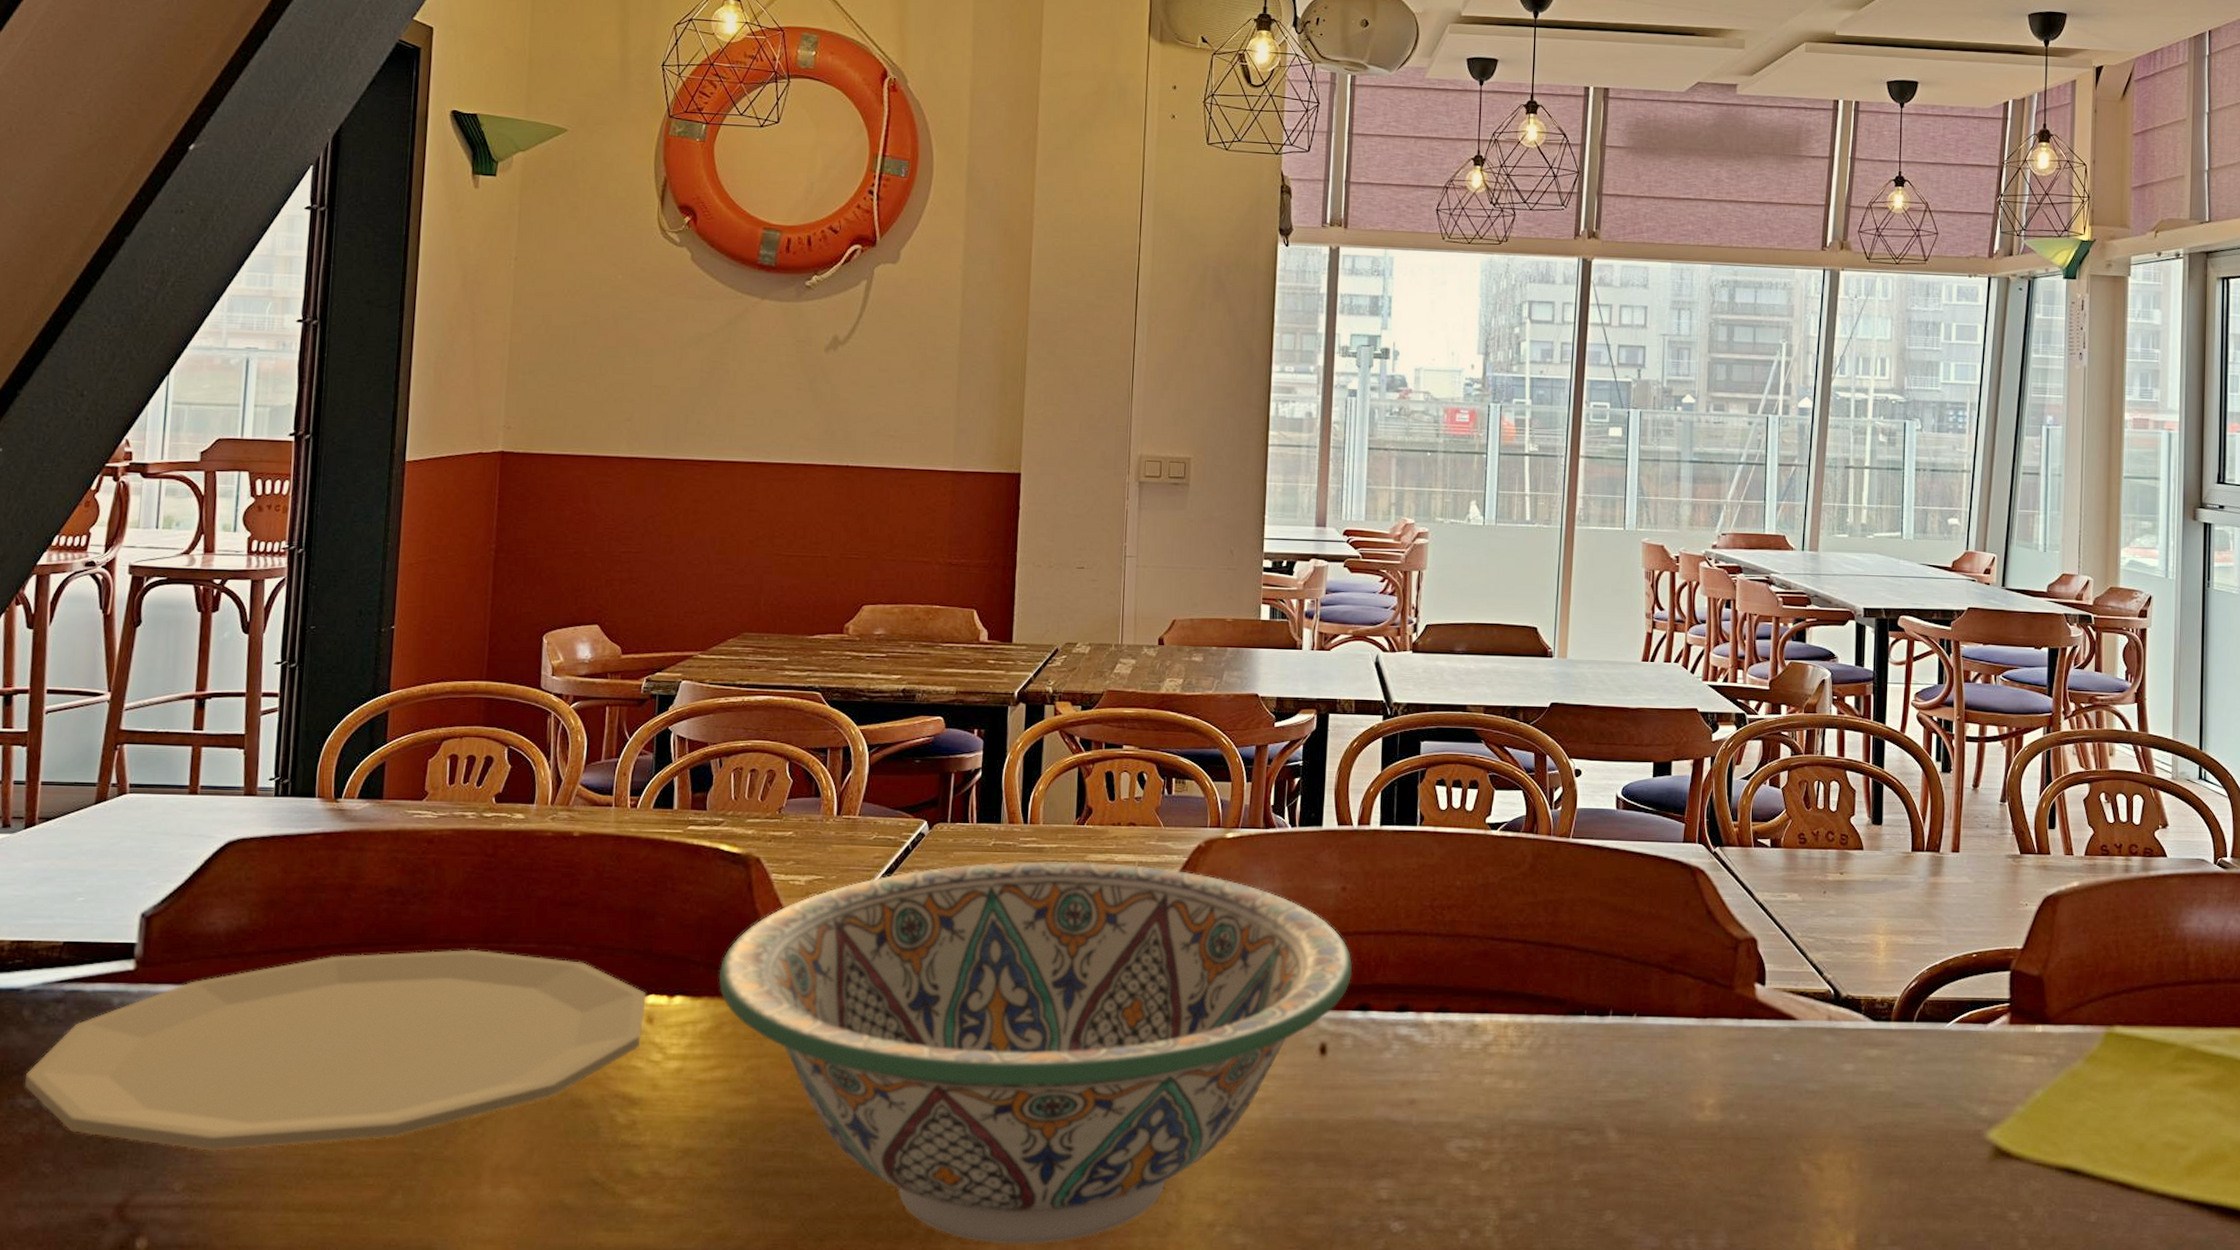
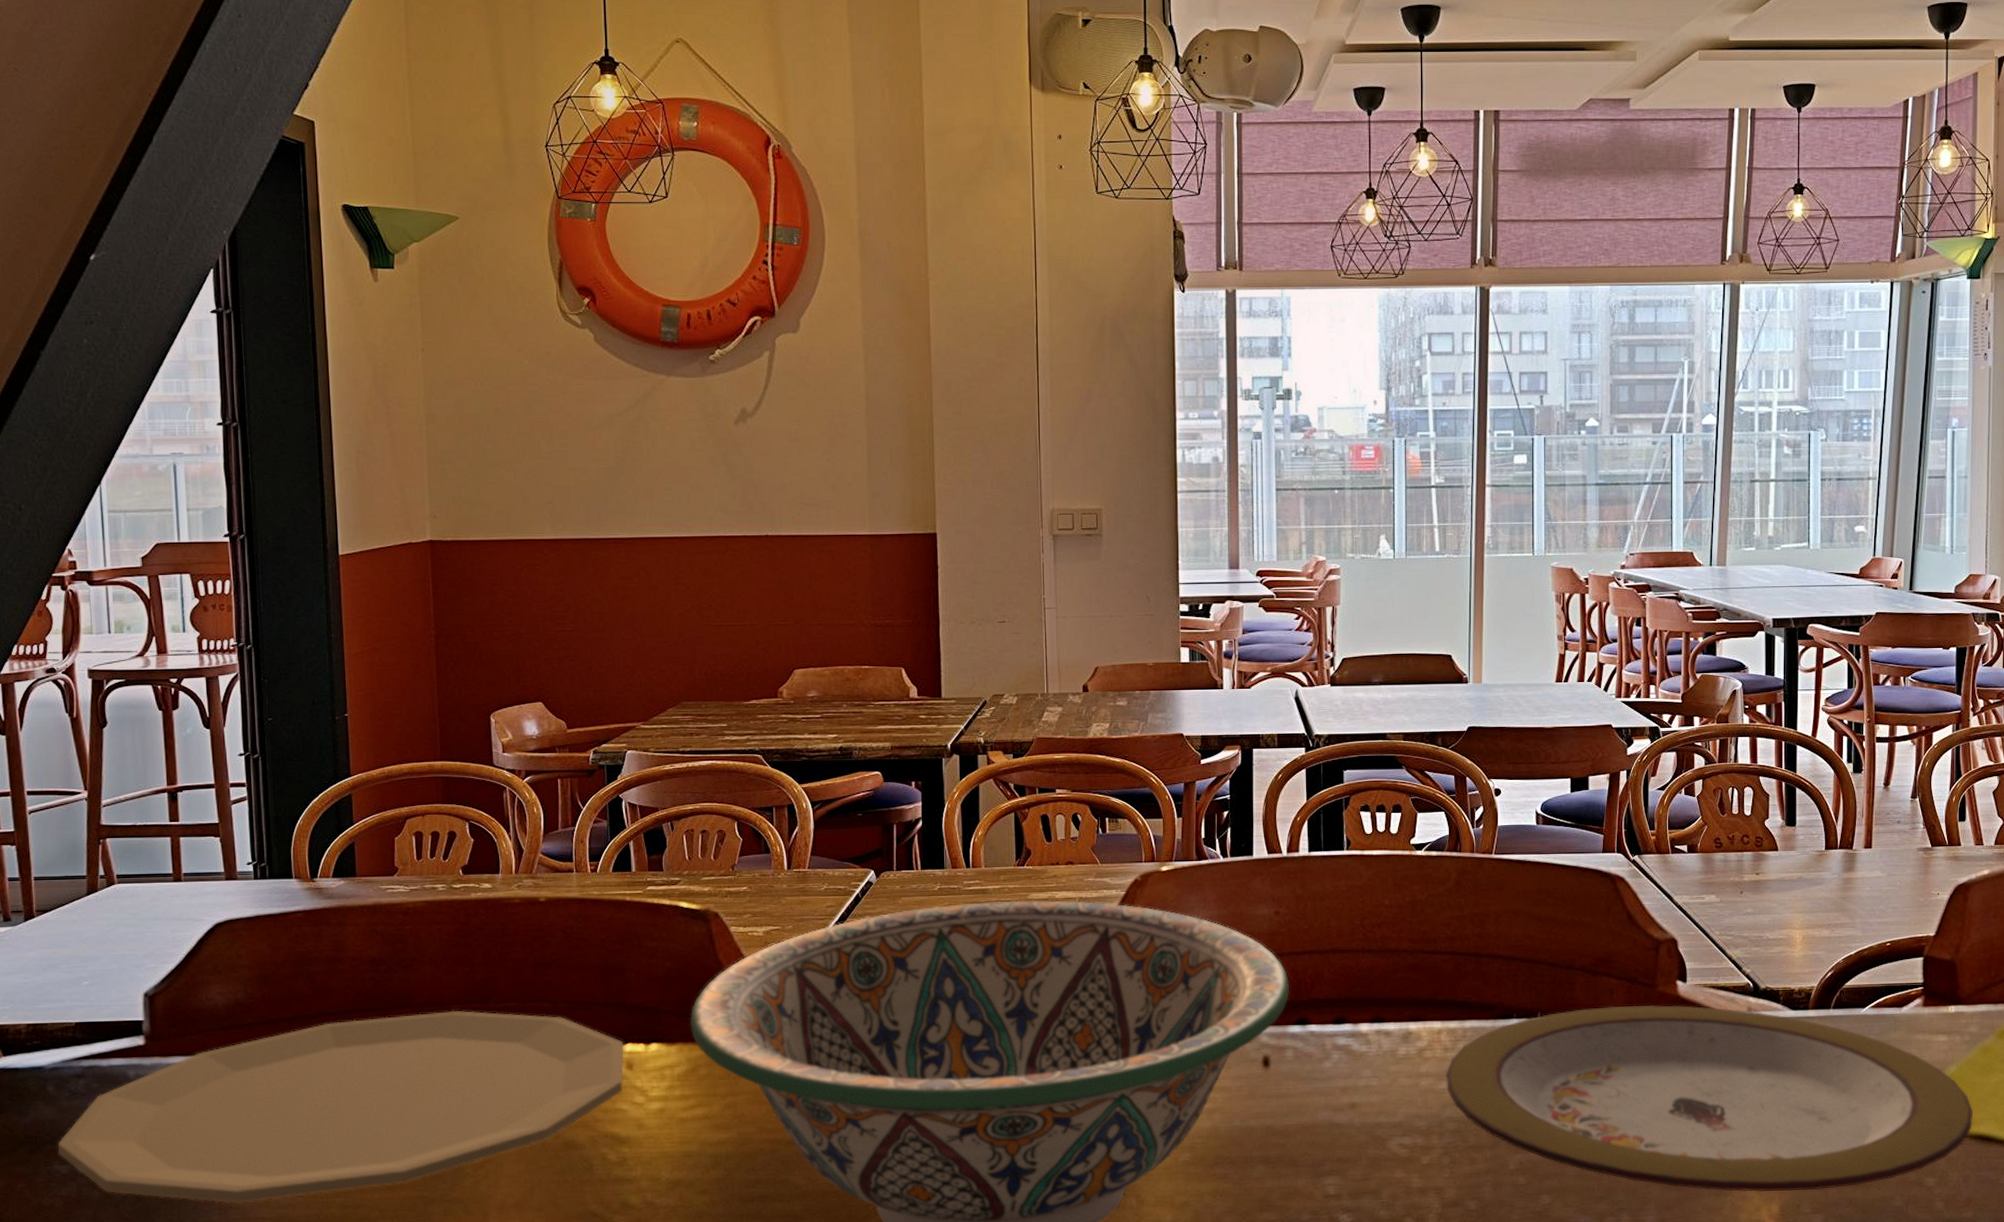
plate: none [1510,1007,2060,1220] -> present [1445,1004,1974,1192]

